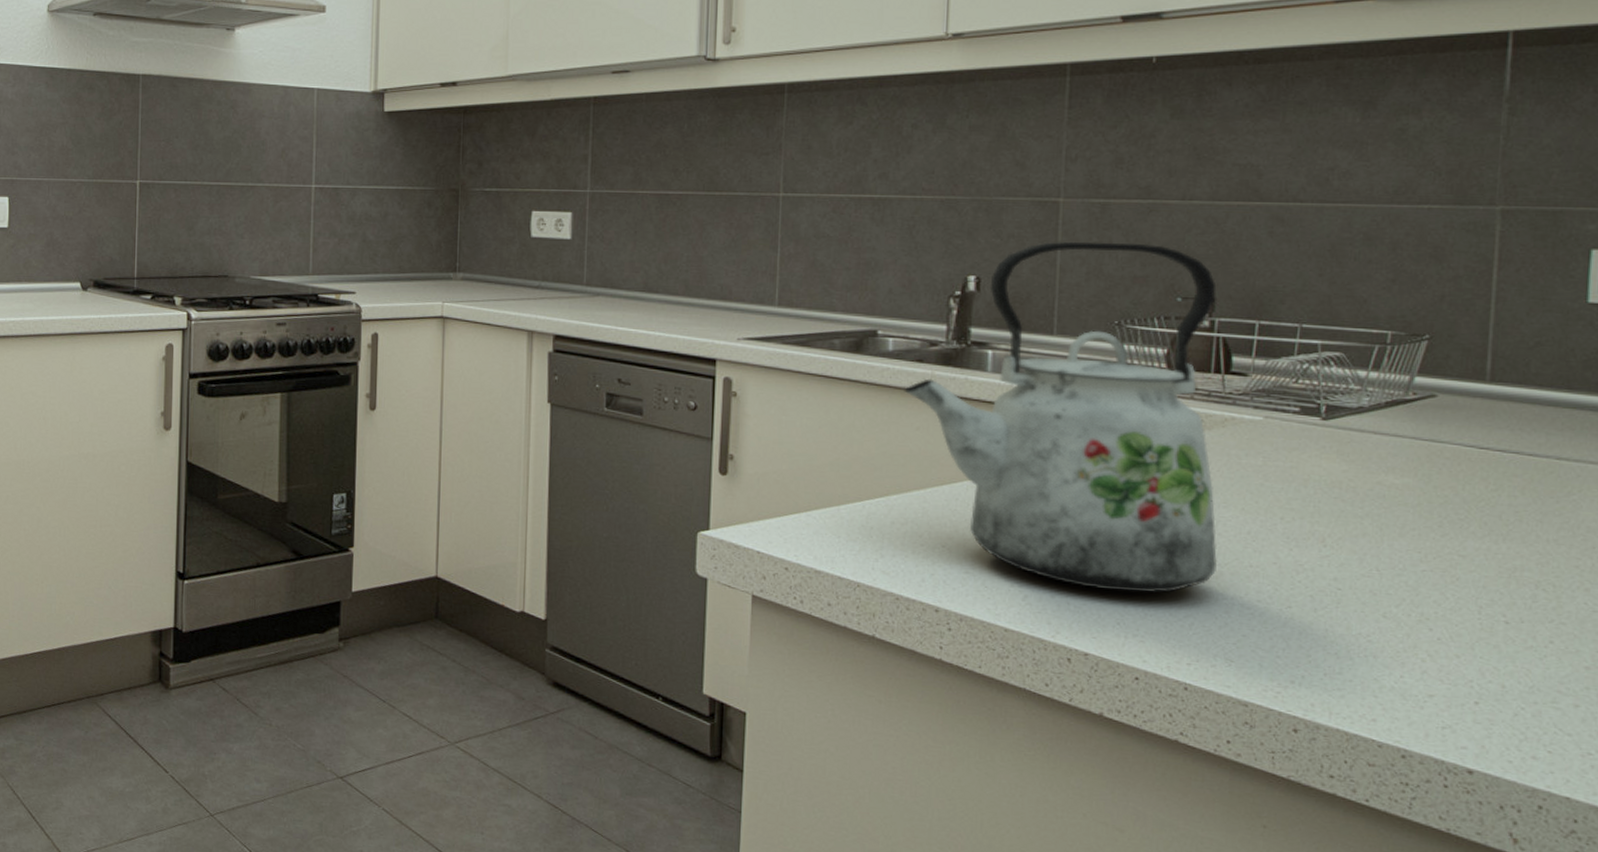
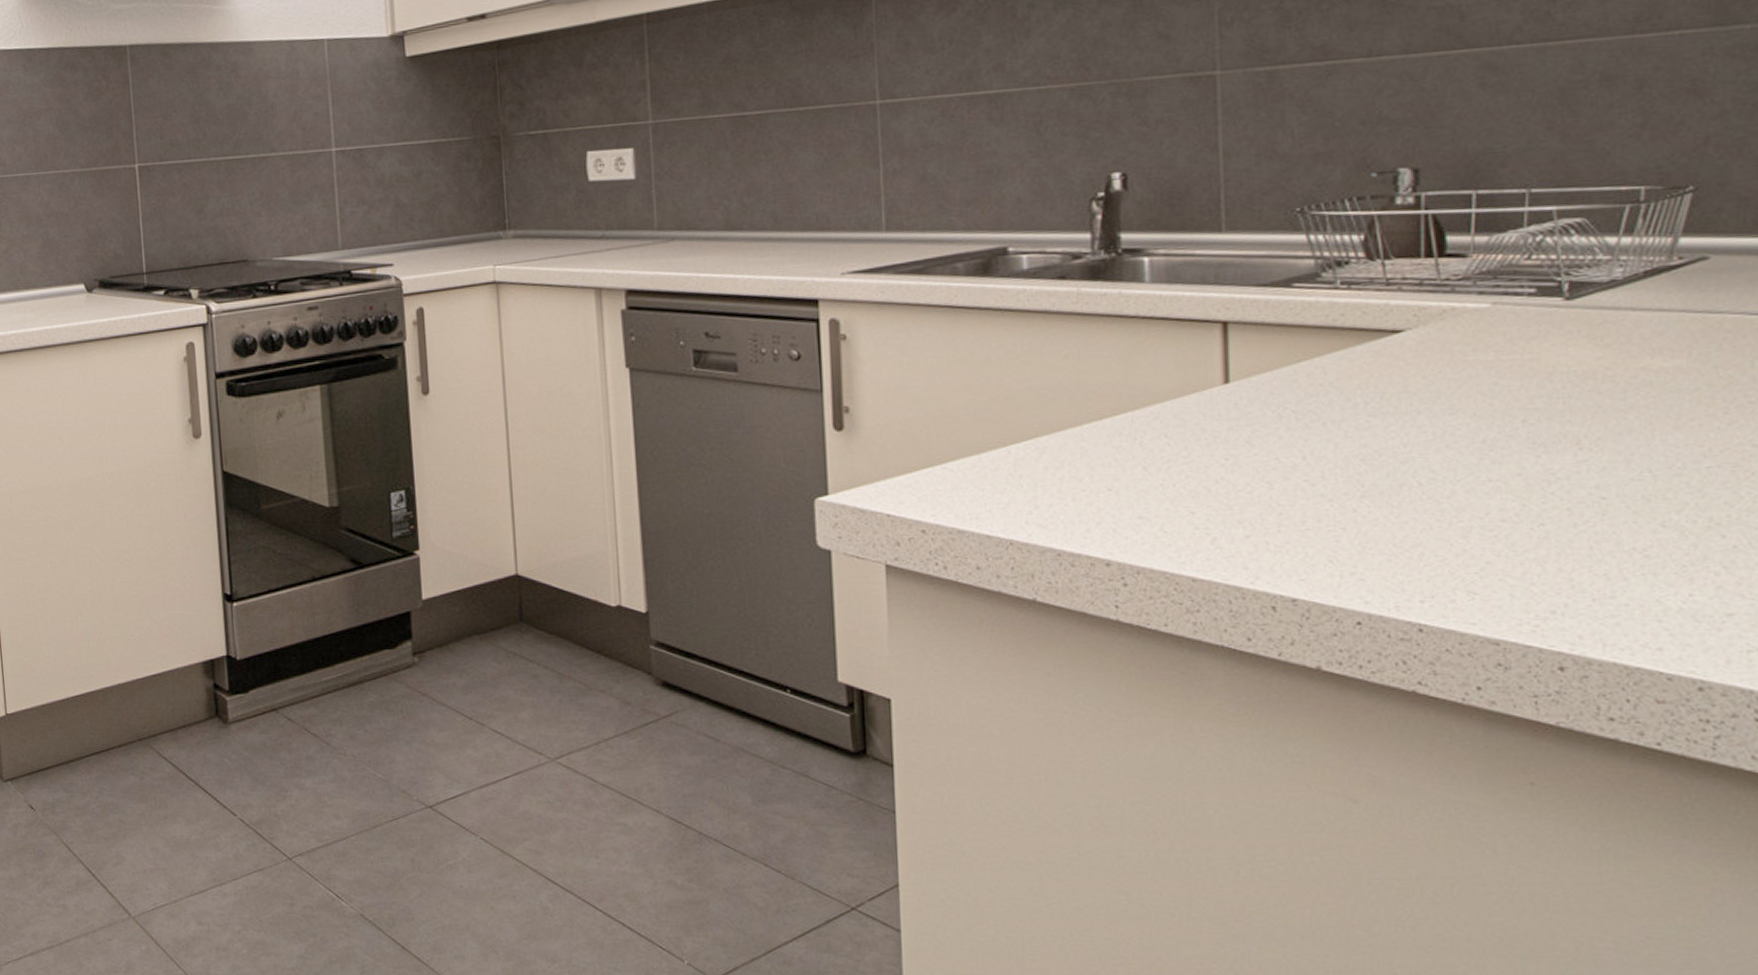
kettle: present [904,241,1218,594] -> none [1045,113,1449,524]

